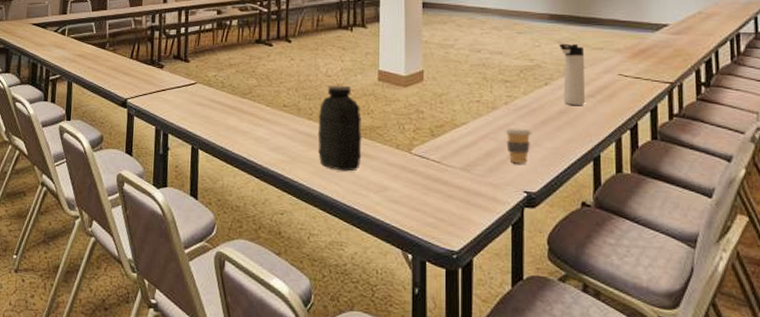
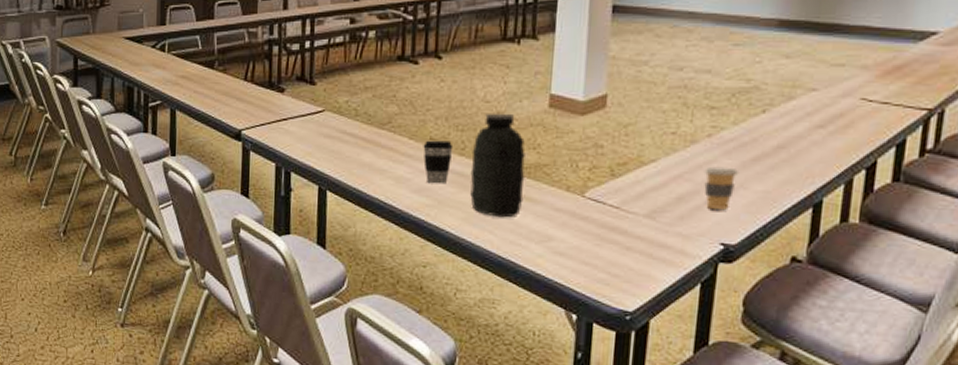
coffee cup: none [278,107,303,144] -> present [423,140,454,184]
thermos bottle: present [559,43,586,105] -> none [783,58,820,138]

